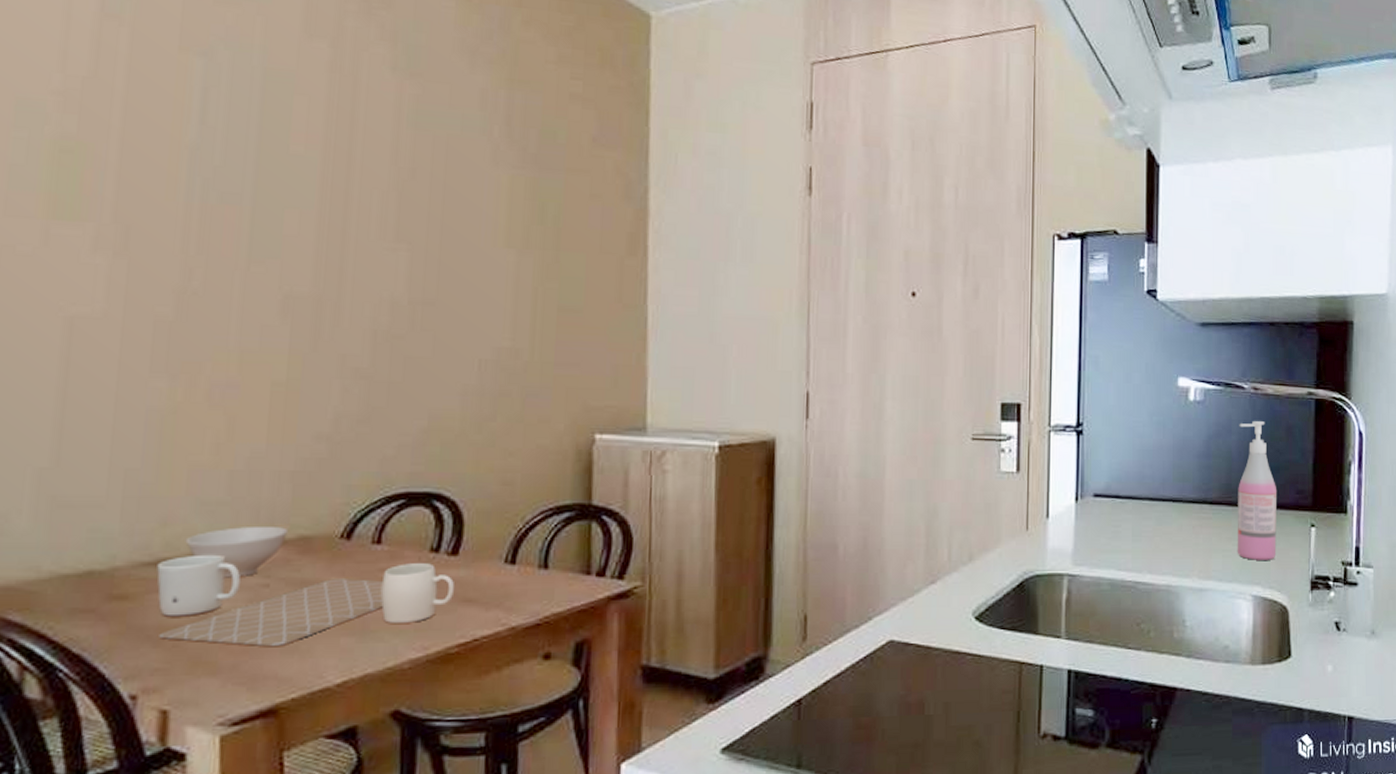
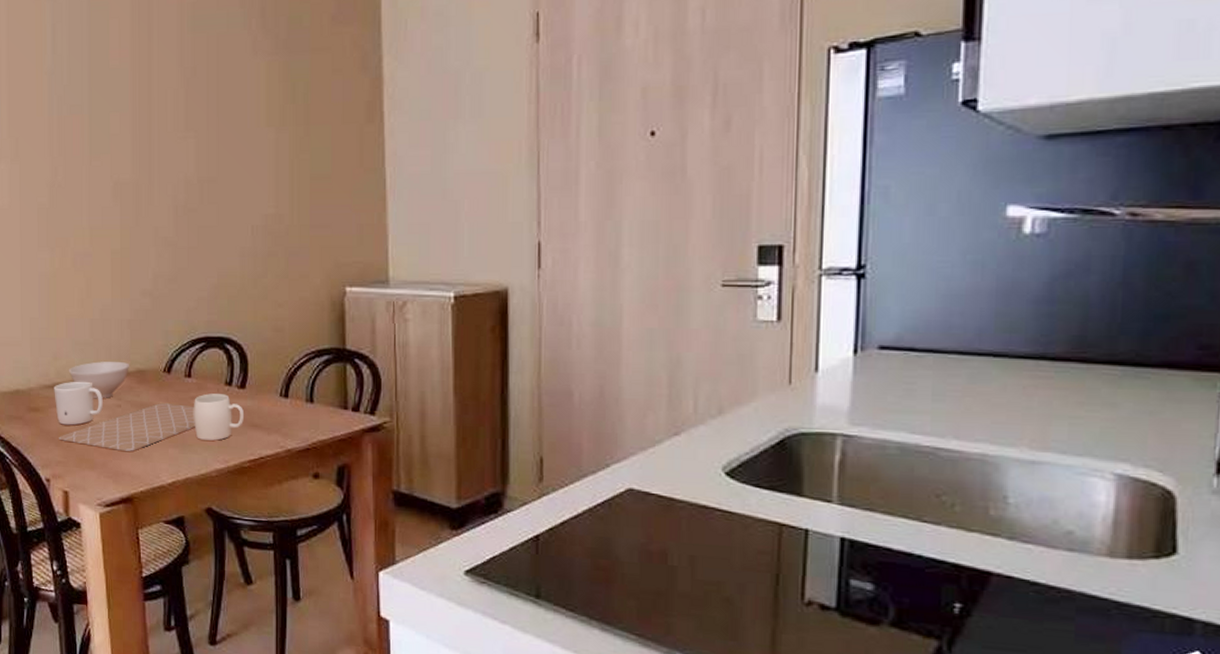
soap dispenser: present [1237,421,1277,560] -> none [1092,256,1165,432]

